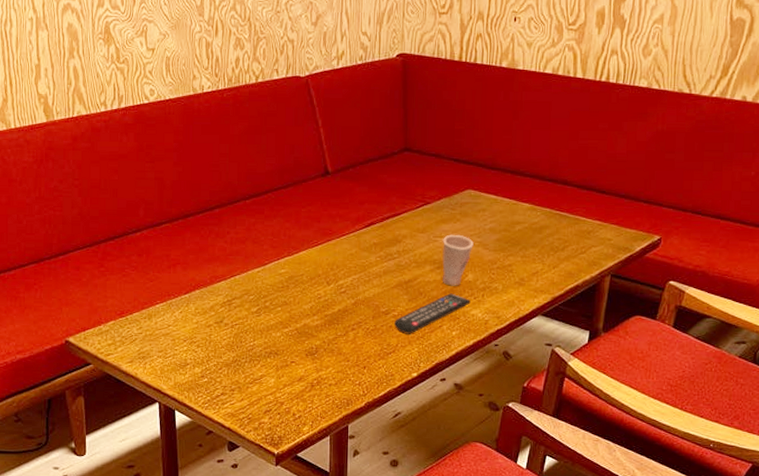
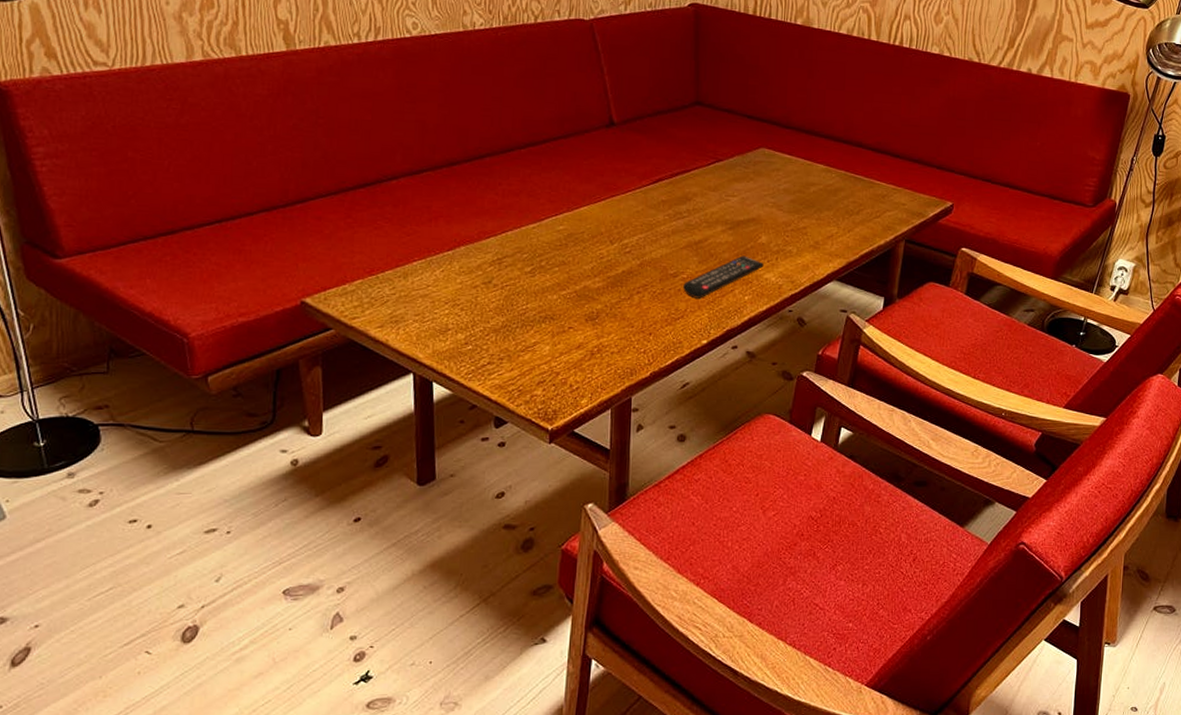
cup: present [442,234,474,286] -> none [734,193,767,248]

